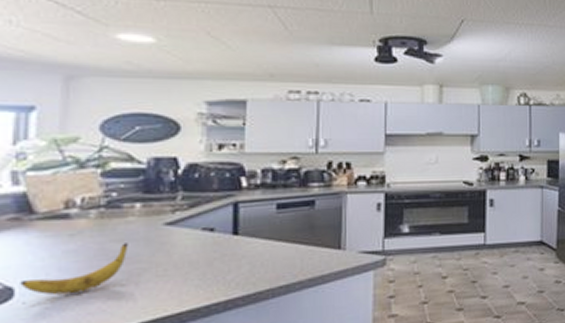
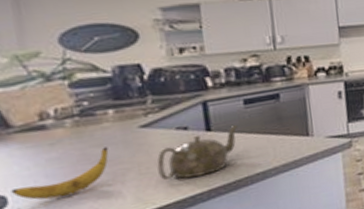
teapot: none [176,231,267,286] -> present [157,125,238,181]

